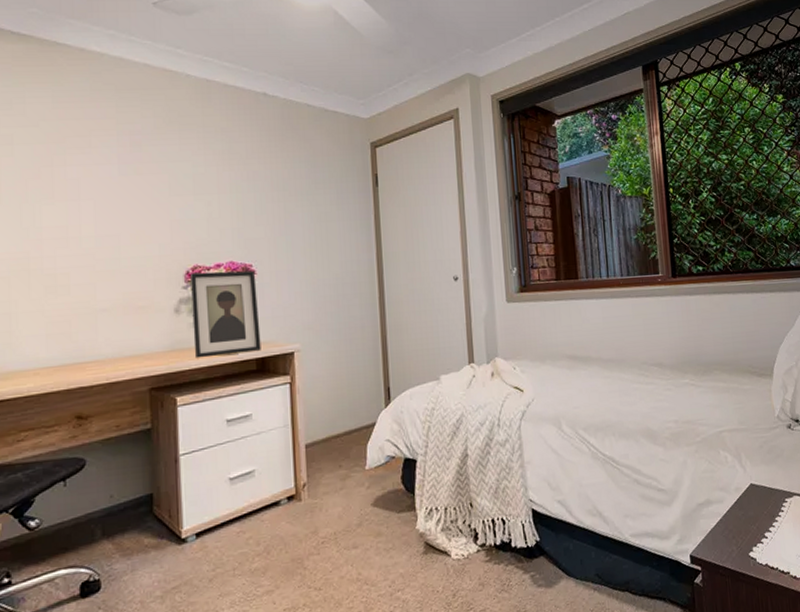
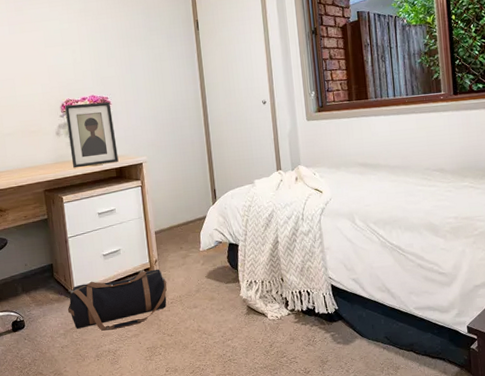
duffel bag: none [169,495,318,588] -> present [67,269,167,331]

